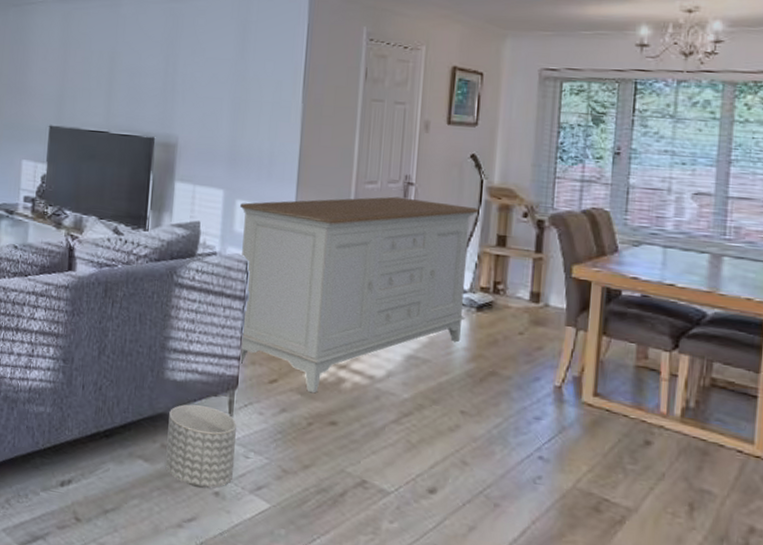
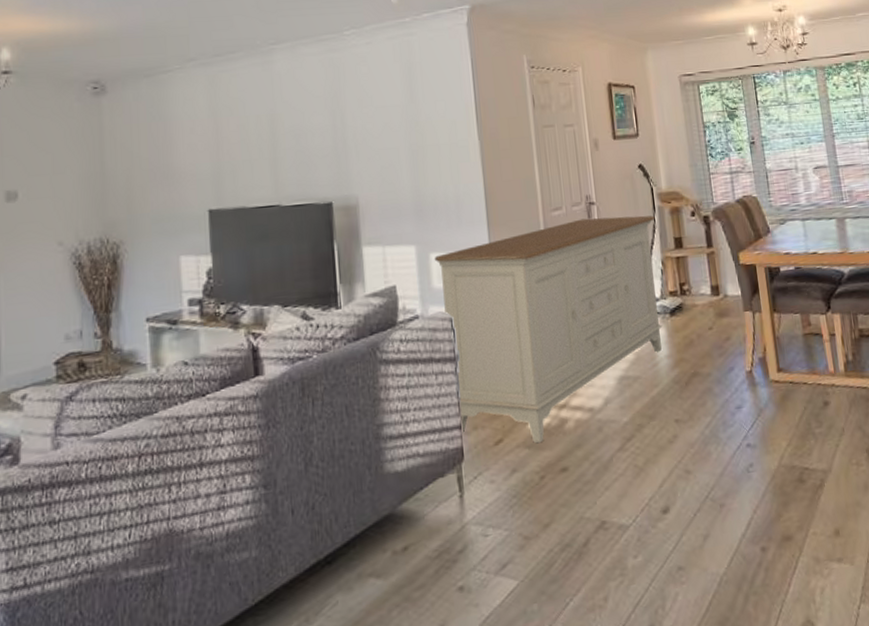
planter: present [165,404,237,489] -> none [396,490,475,590]

